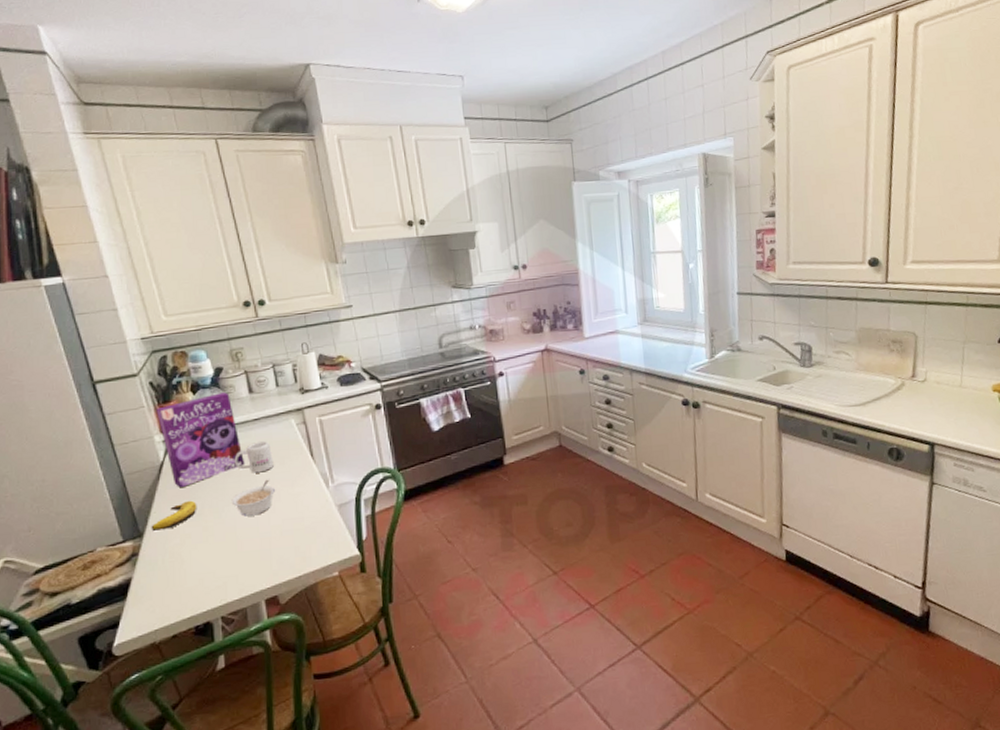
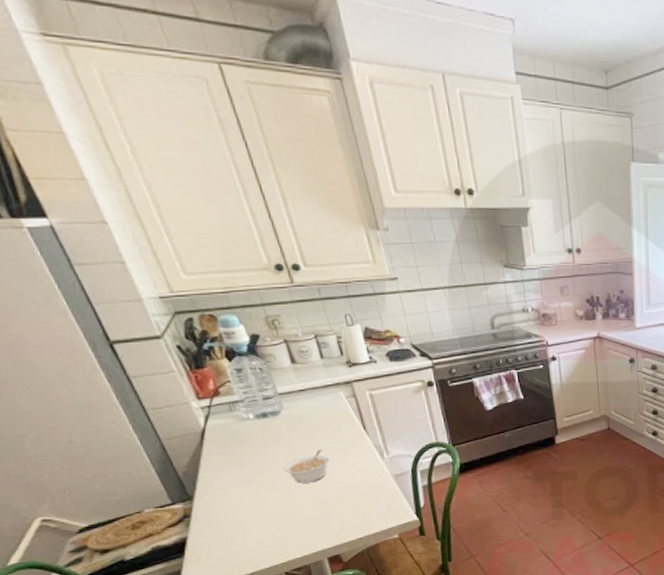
banana: present [151,500,197,531] -> none [200,466,248,494]
cereal box: present [156,392,245,488] -> none [189,361,295,455]
mug: present [234,441,274,473] -> none [282,413,325,443]

